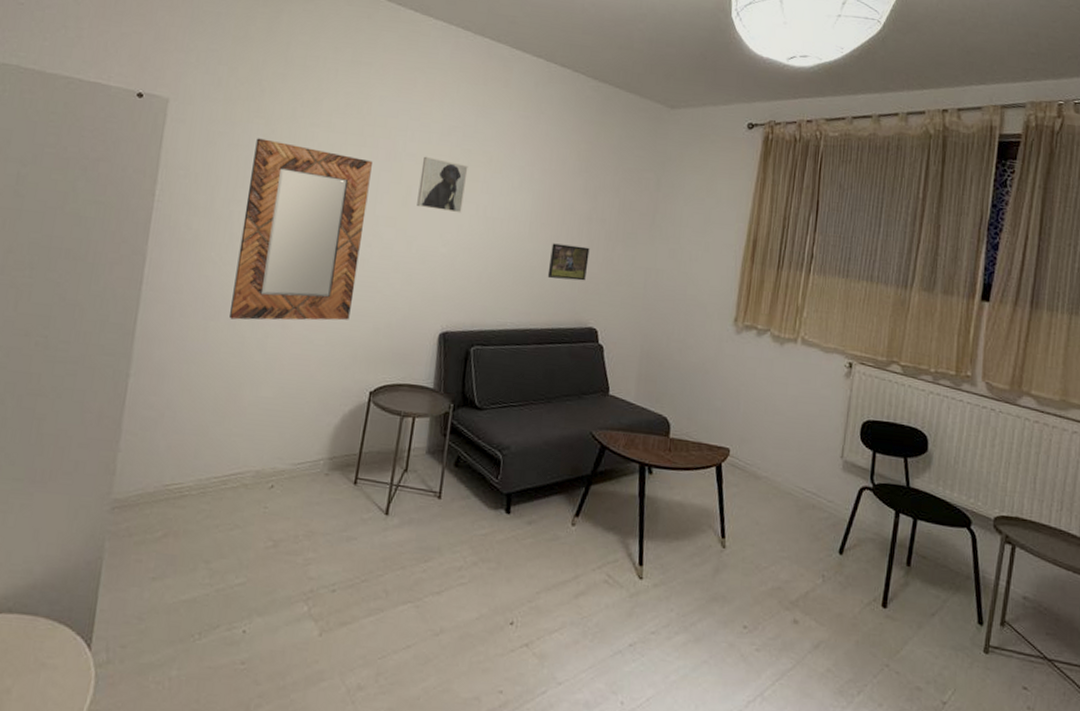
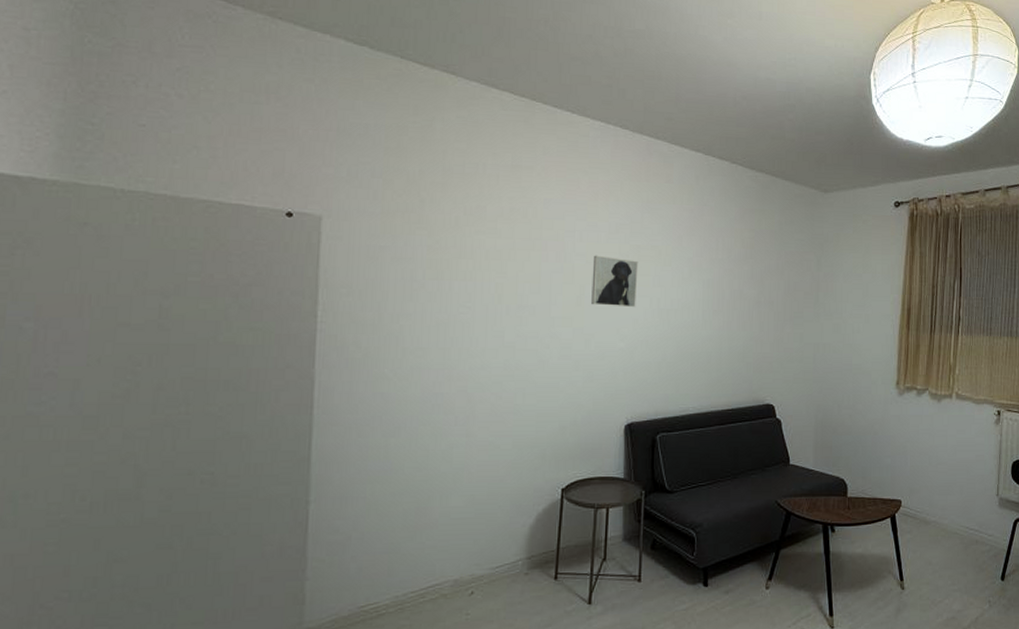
home mirror: present [229,138,372,321] -> none [411,250,543,434]
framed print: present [547,243,590,281] -> none [723,328,761,362]

